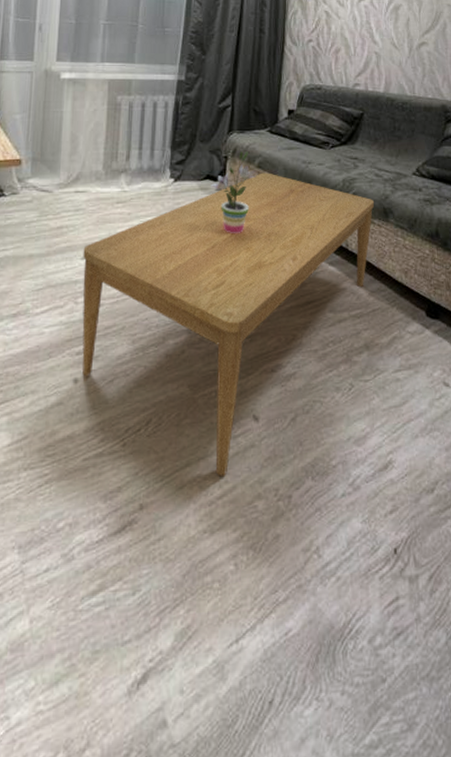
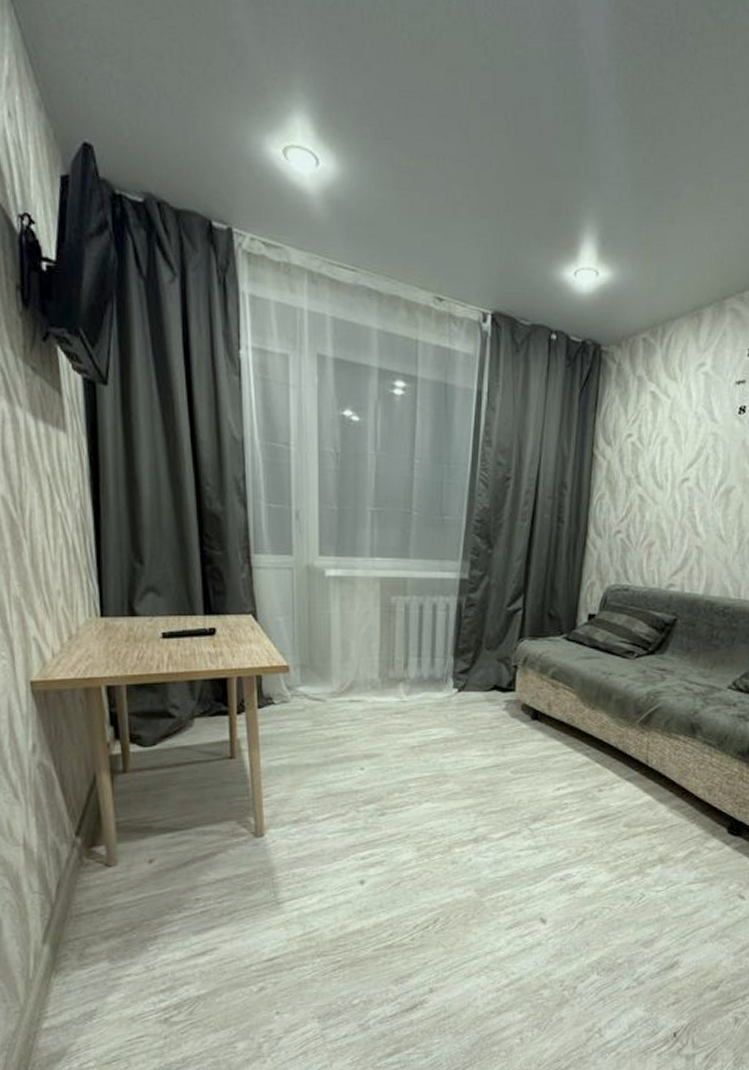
coffee table: present [82,172,375,476] -> none [362,684,682,969]
potted plant: present [211,151,257,233] -> none [498,660,550,747]

